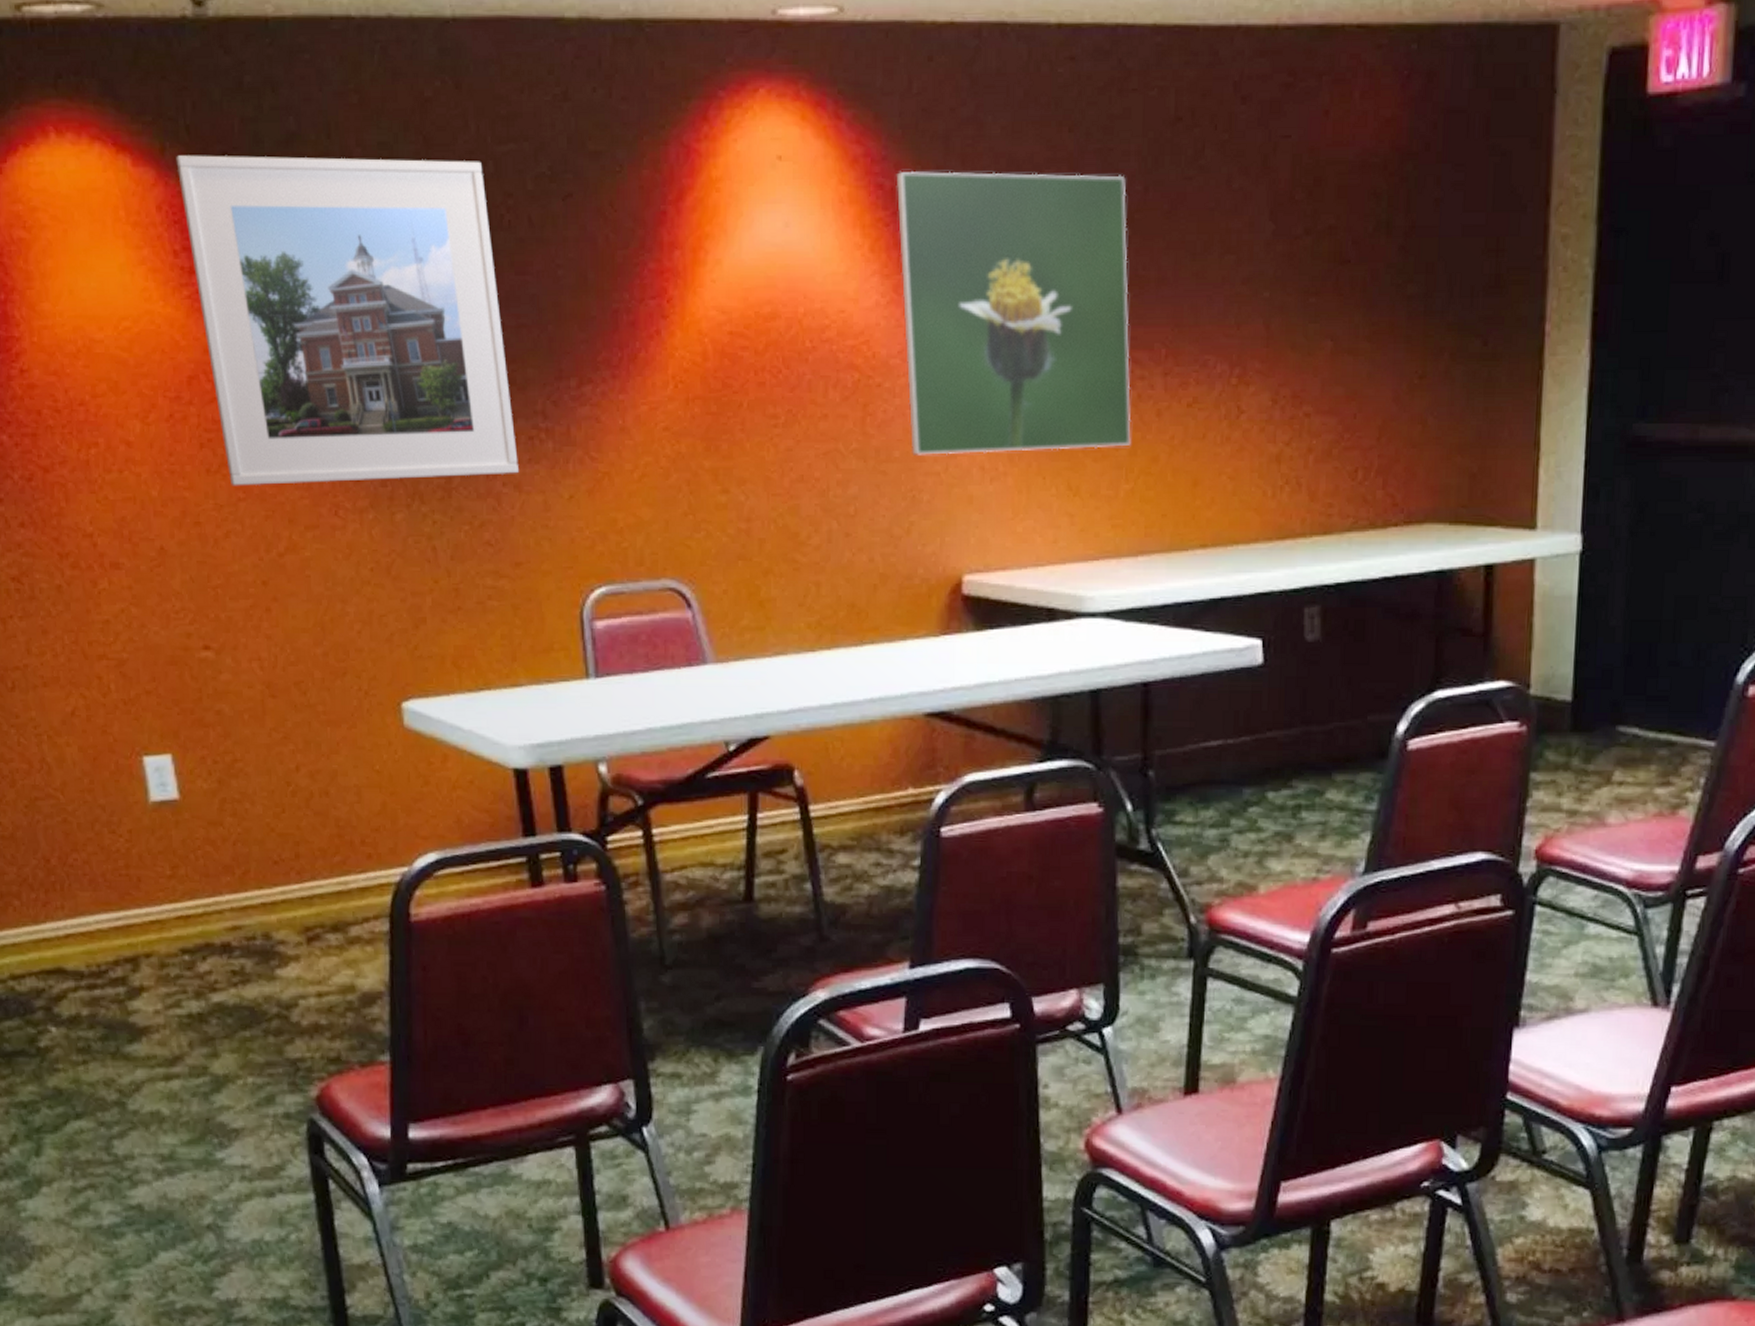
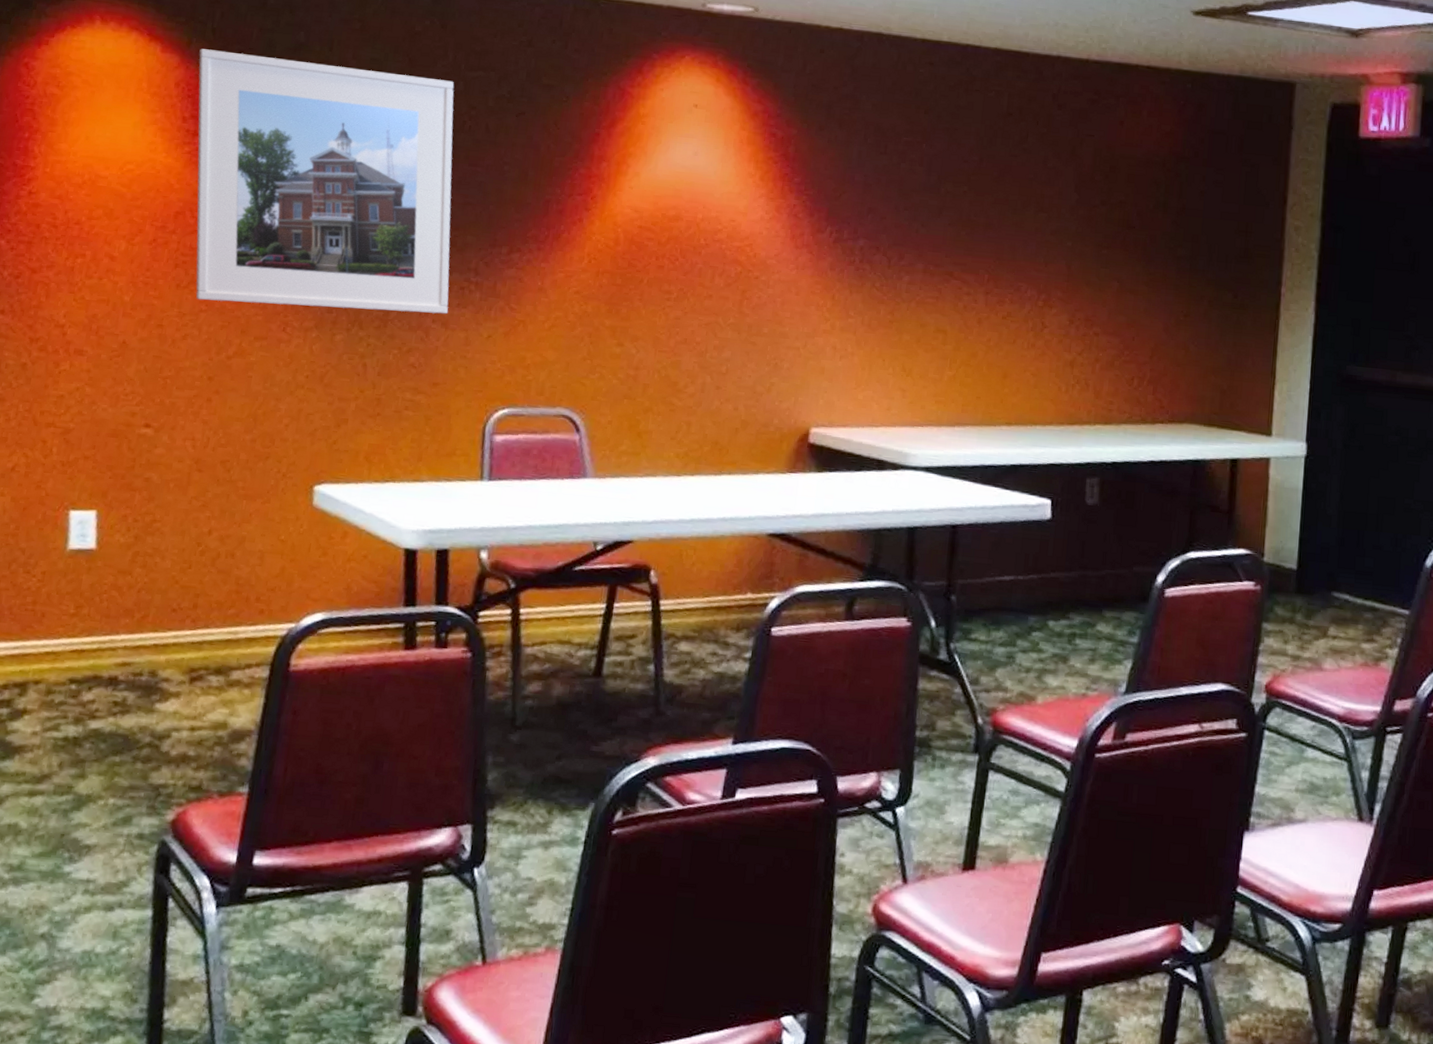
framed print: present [896,170,1131,455] -> none [778,125,966,343]

